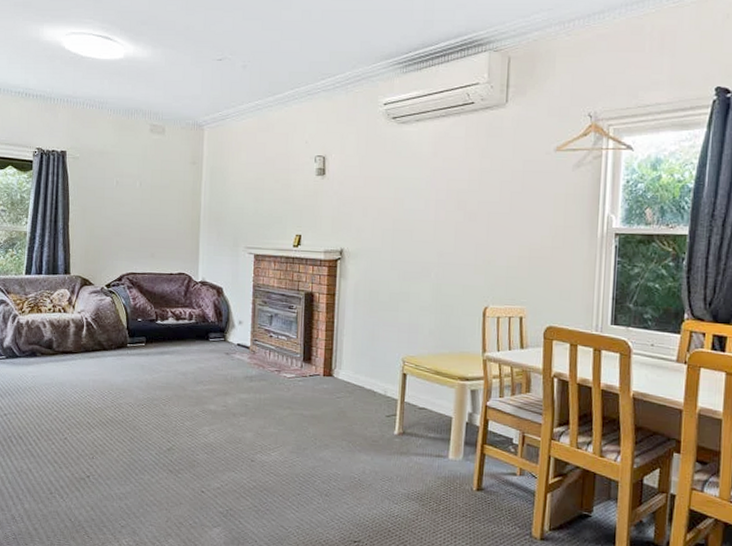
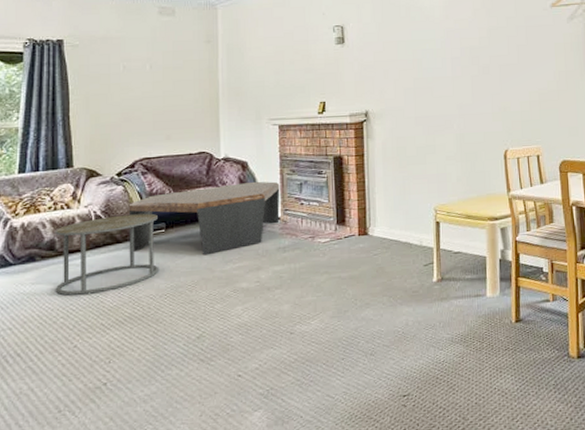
side table: none [51,324,139,394] -> present [55,213,159,296]
coffee table: none [114,308,252,374] -> present [128,181,280,256]

